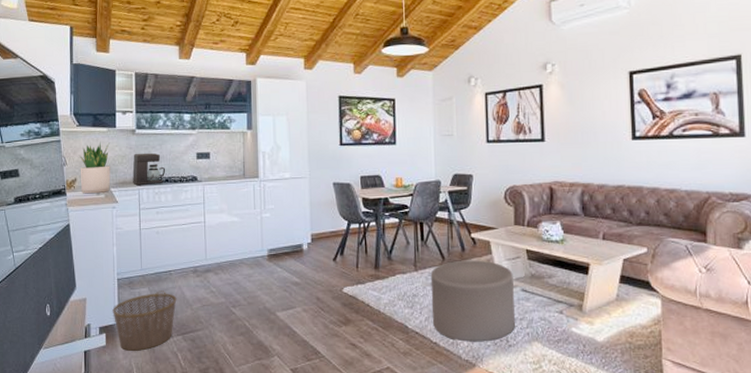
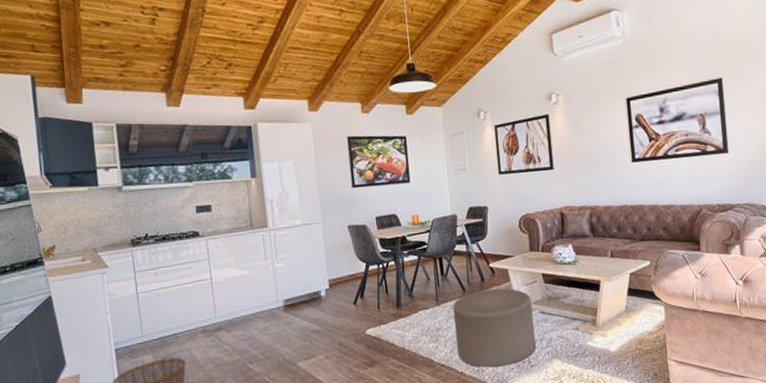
planter: present [79,141,111,194] -> none [56,202,98,262]
coffee maker: present [132,152,165,186] -> none [122,210,161,247]

